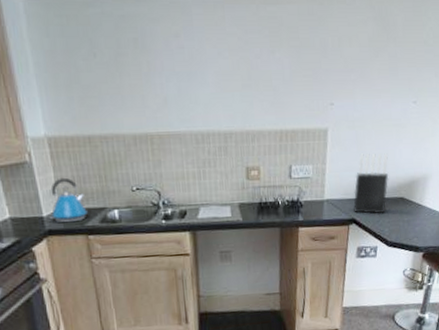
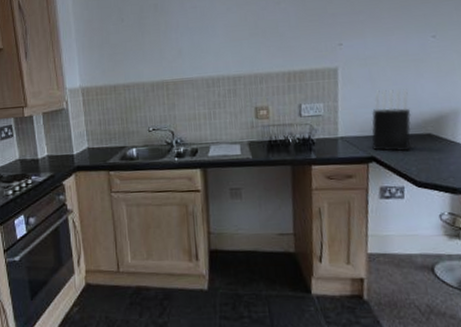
kettle: present [49,177,88,223] -> none [78,121,110,160]

